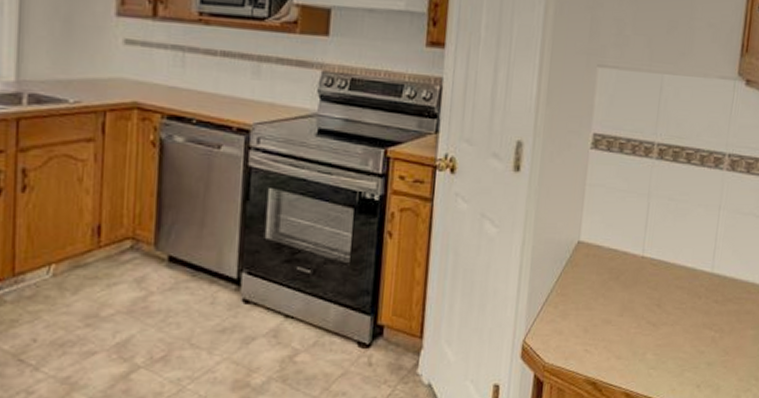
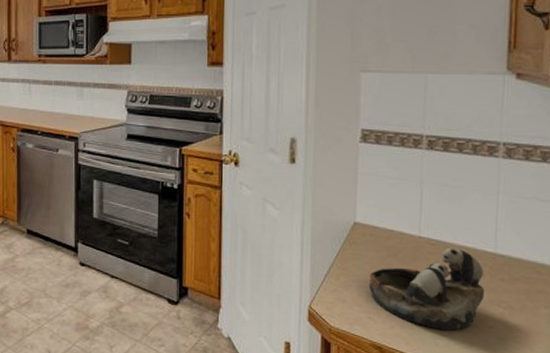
bowl: none [587,268,700,359] -> present [368,247,485,331]

